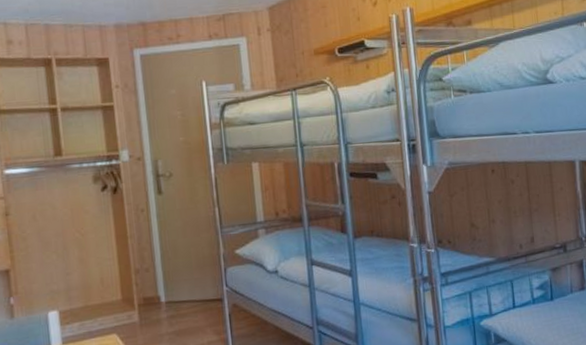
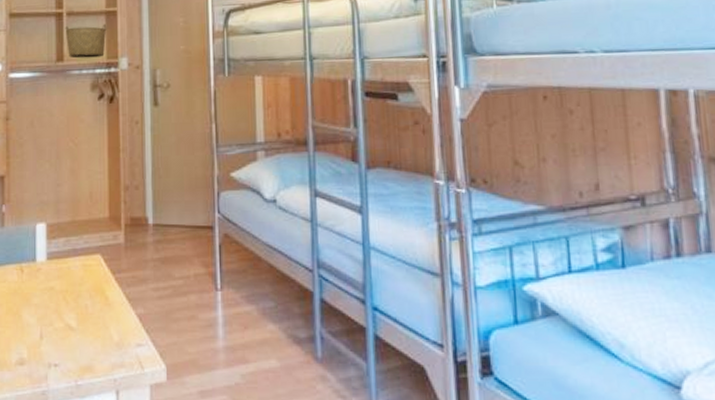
basket: none [60,119,105,153] -> present [65,24,107,59]

